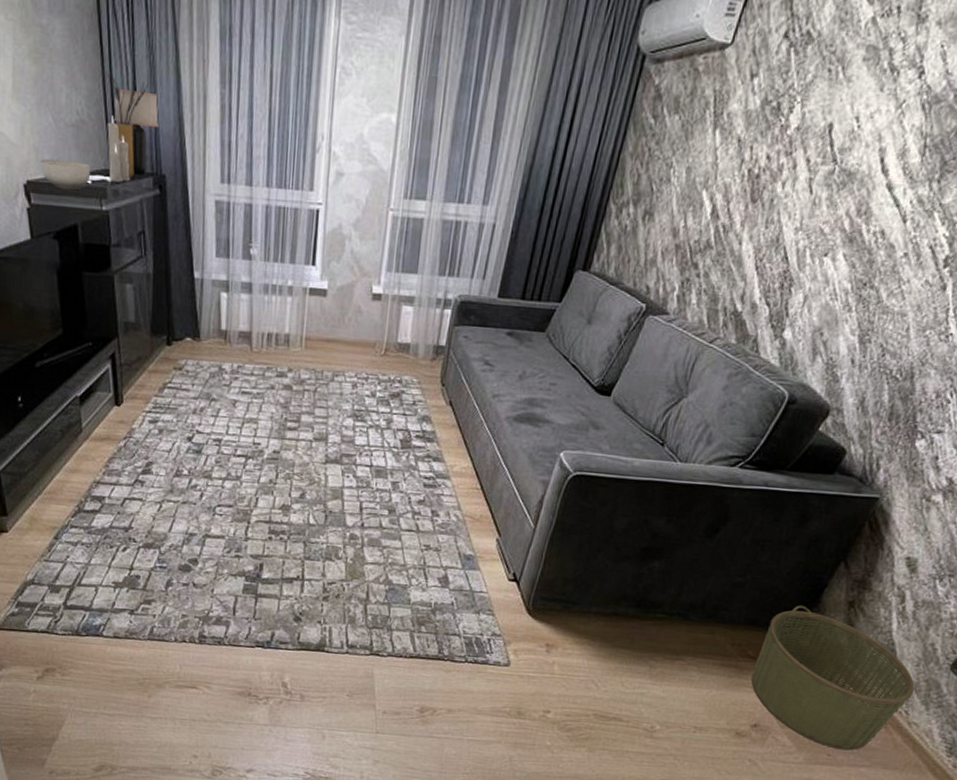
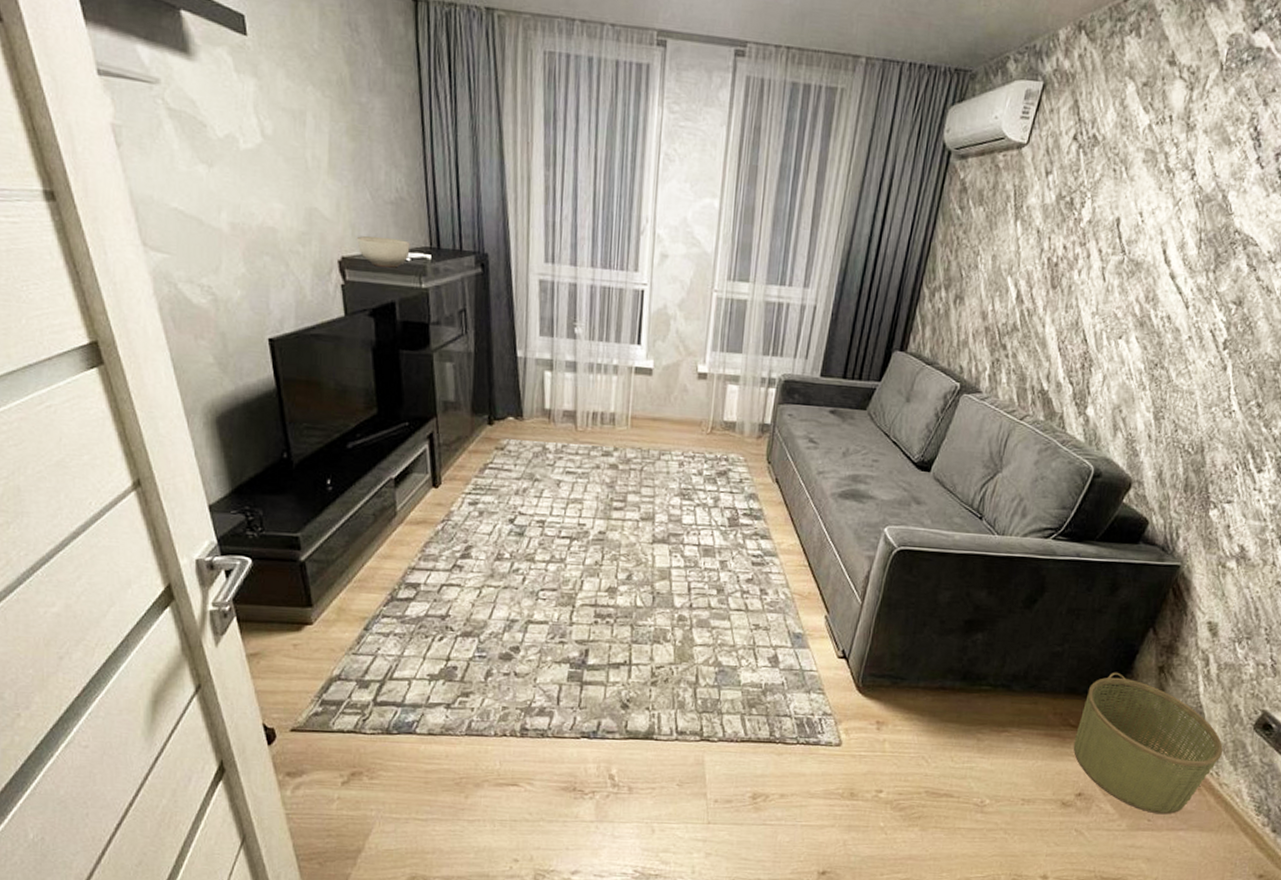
vase: present [106,71,148,177] -> none [427,150,471,255]
candle: present [107,116,131,182] -> none [427,194,452,260]
table lamp: present [113,88,159,175] -> none [434,167,482,253]

